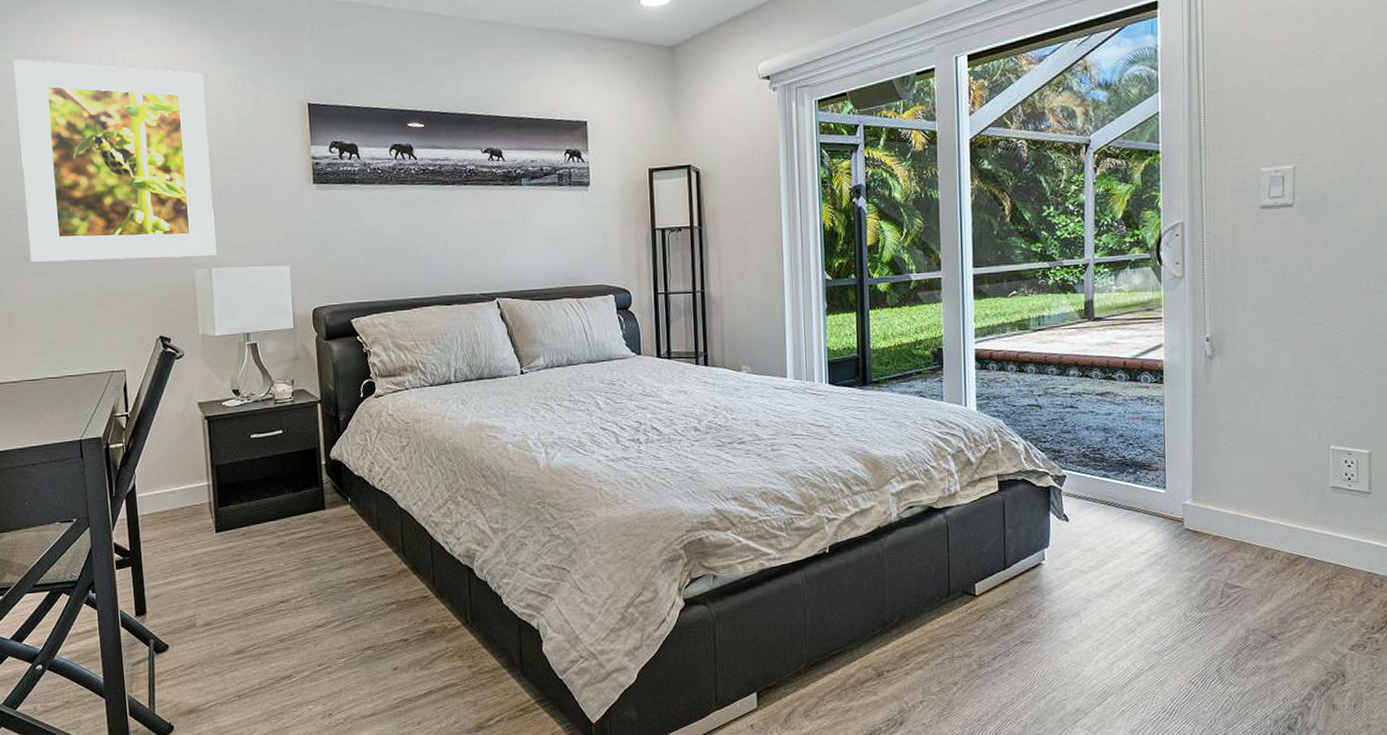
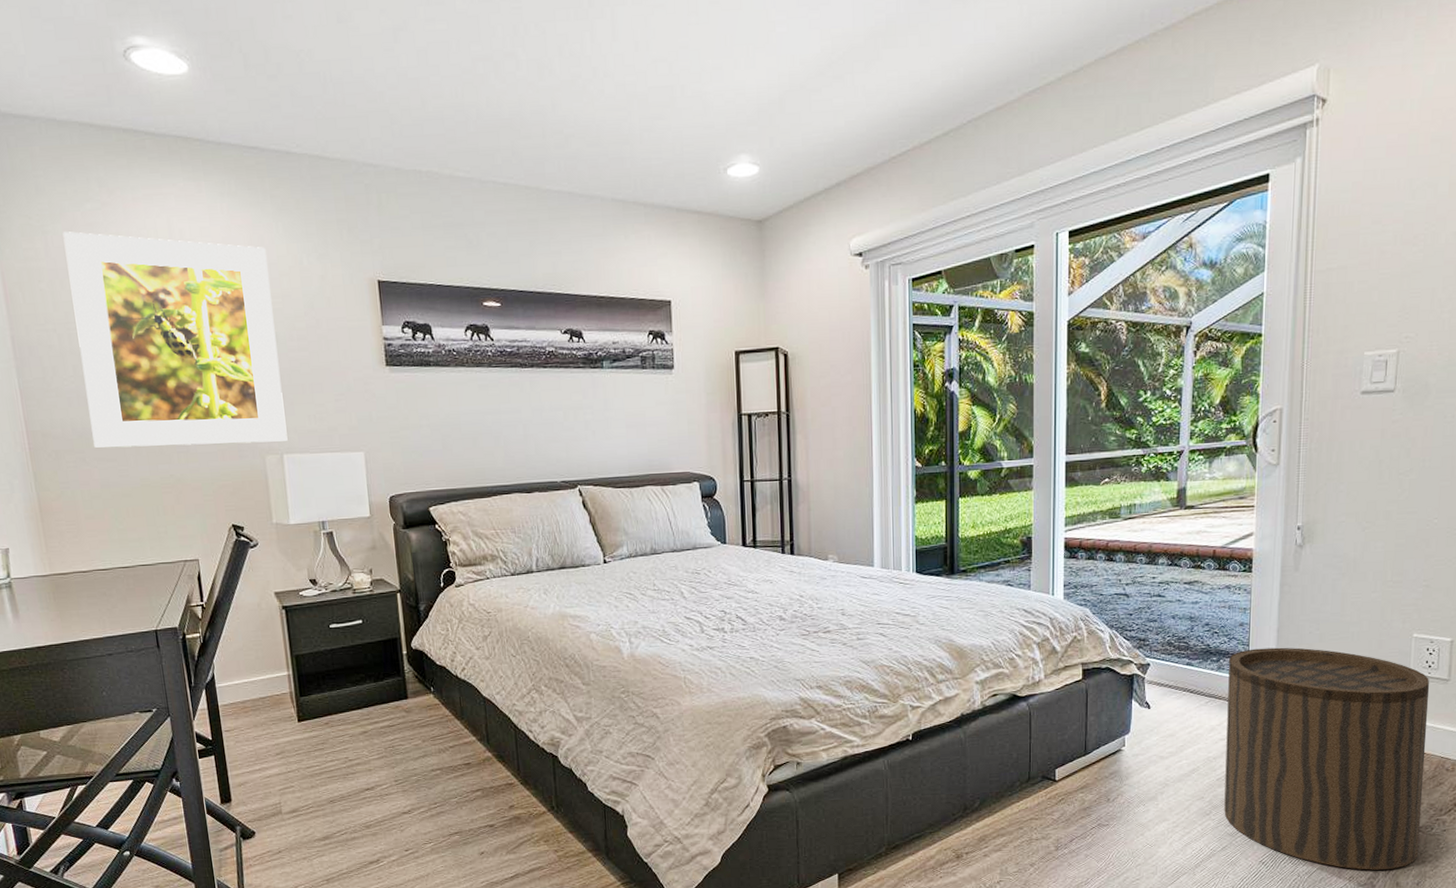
stool: none [1146,459,1353,691] -> present [1224,647,1430,870]

